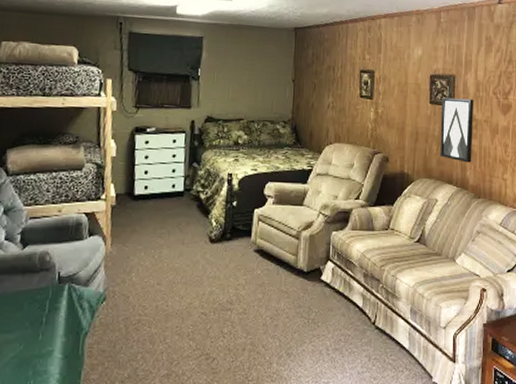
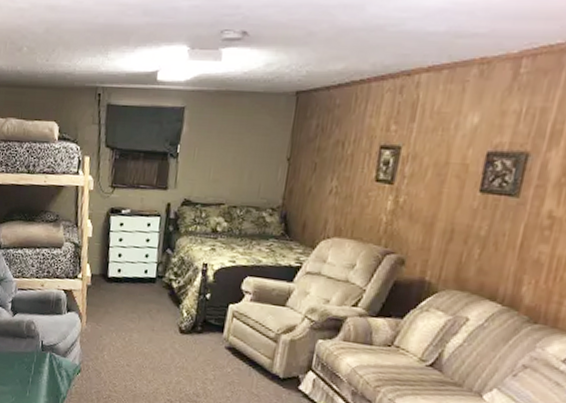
wall art: present [440,97,474,163] -> none [483,183,556,276]

